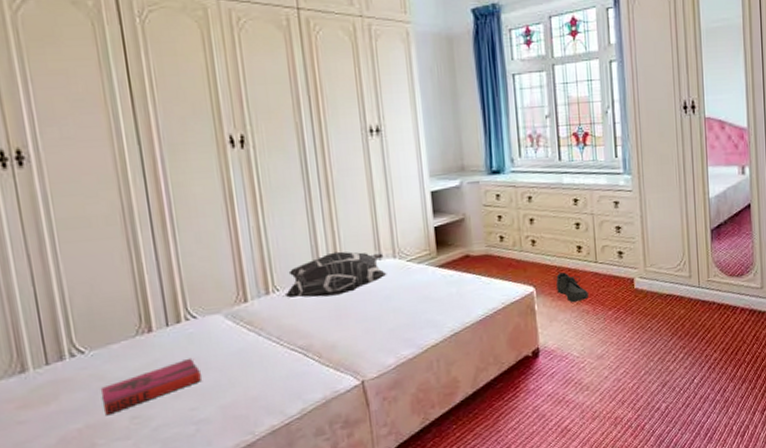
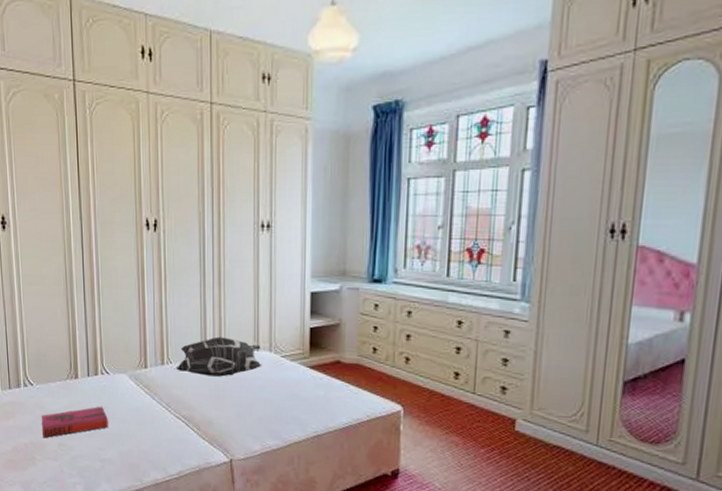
arctic: present [553,270,589,303] -> none [424,394,460,432]

